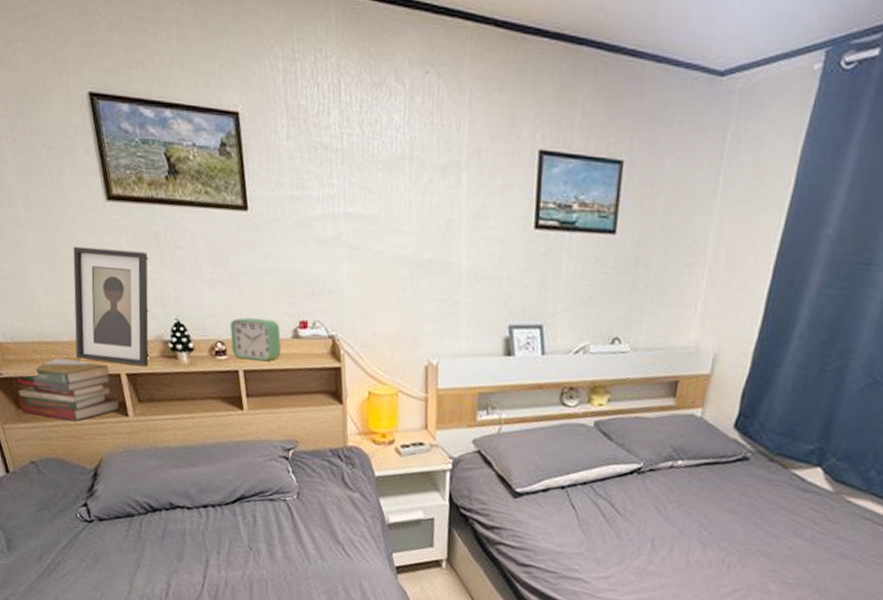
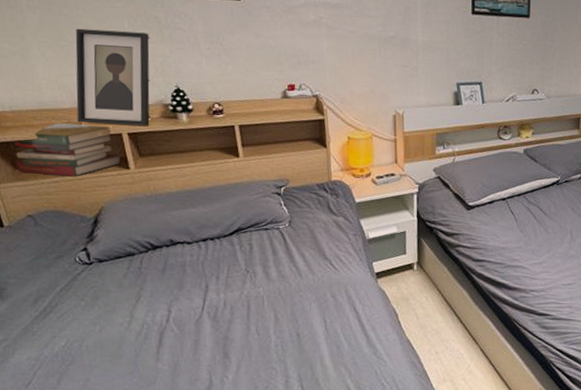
alarm clock: present [230,317,281,362] -> none [226,83,273,118]

